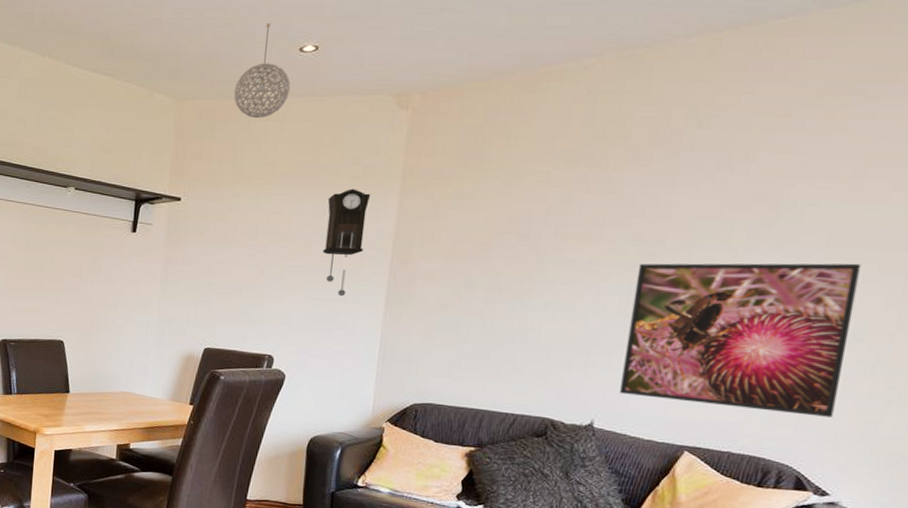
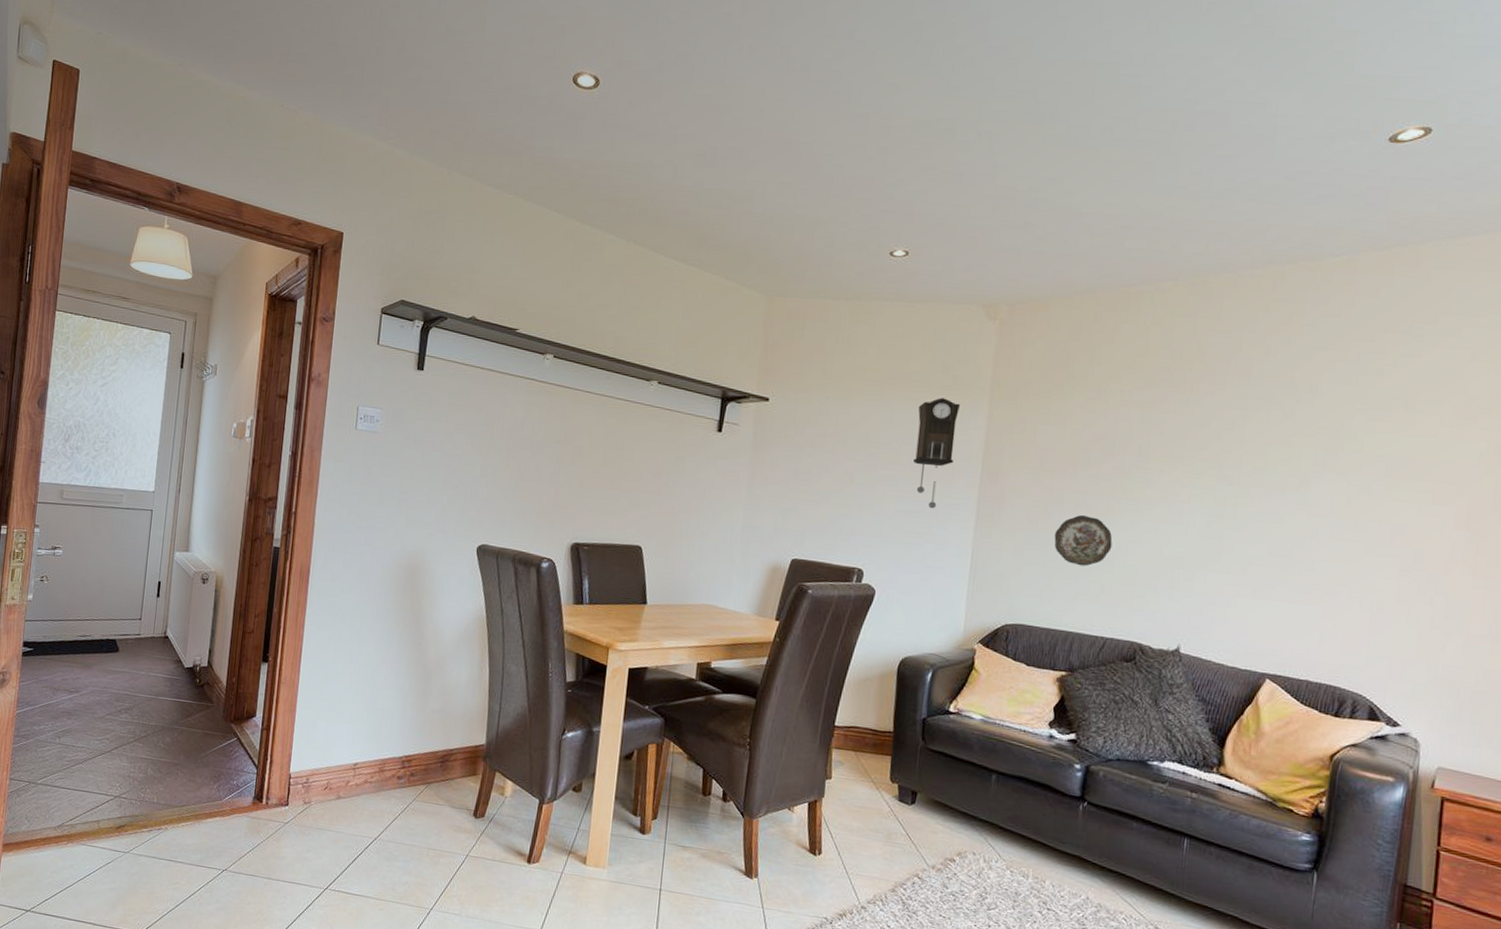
pendant light: present [234,23,291,119] -> none [824,225,881,321]
decorative plate: none [465,296,526,347] -> present [1054,514,1113,567]
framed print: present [620,263,861,417] -> none [1204,486,1416,647]

